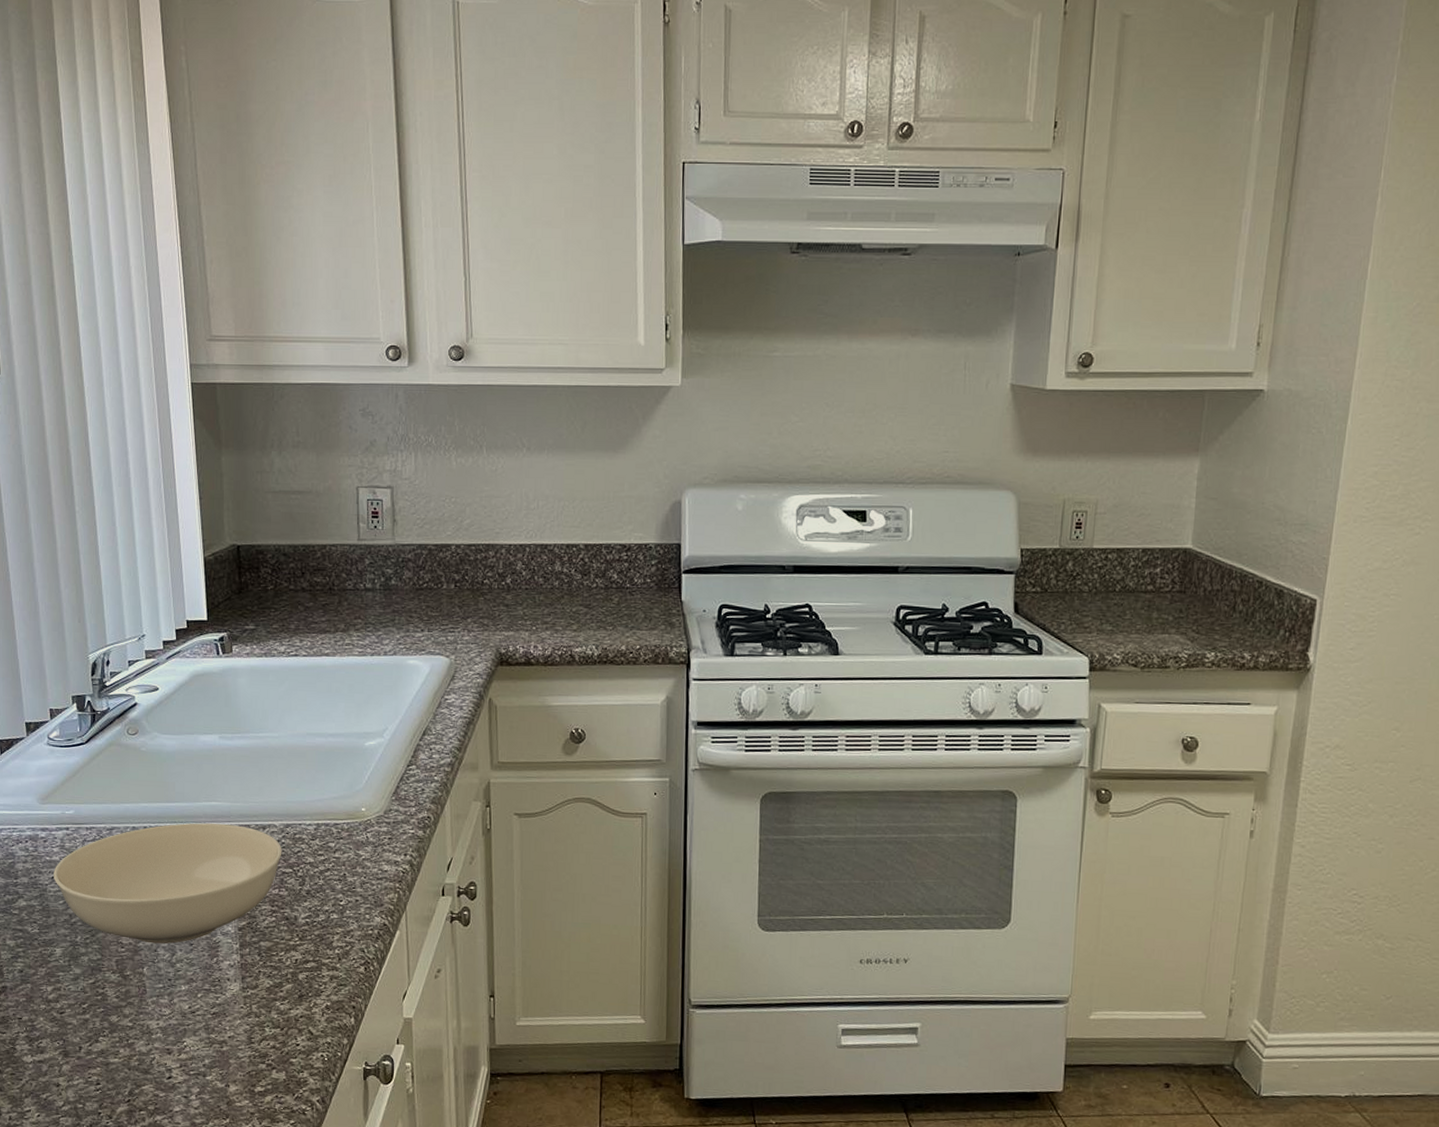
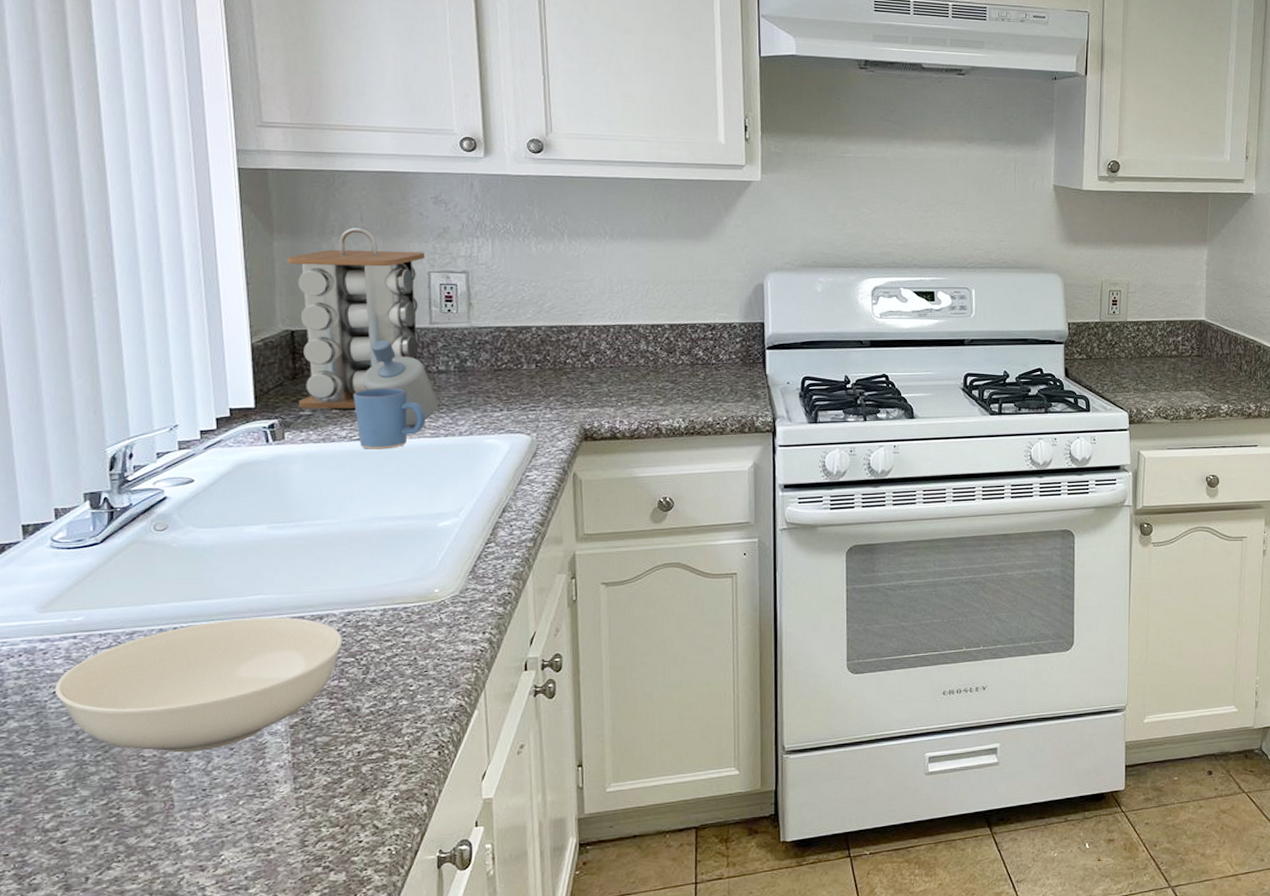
spice rack: none [233,442,361,627] -> present [287,227,433,411]
mug: none [290,604,354,666] -> present [353,388,426,449]
soap dispenser: none [299,555,365,645] -> present [362,339,438,427]

